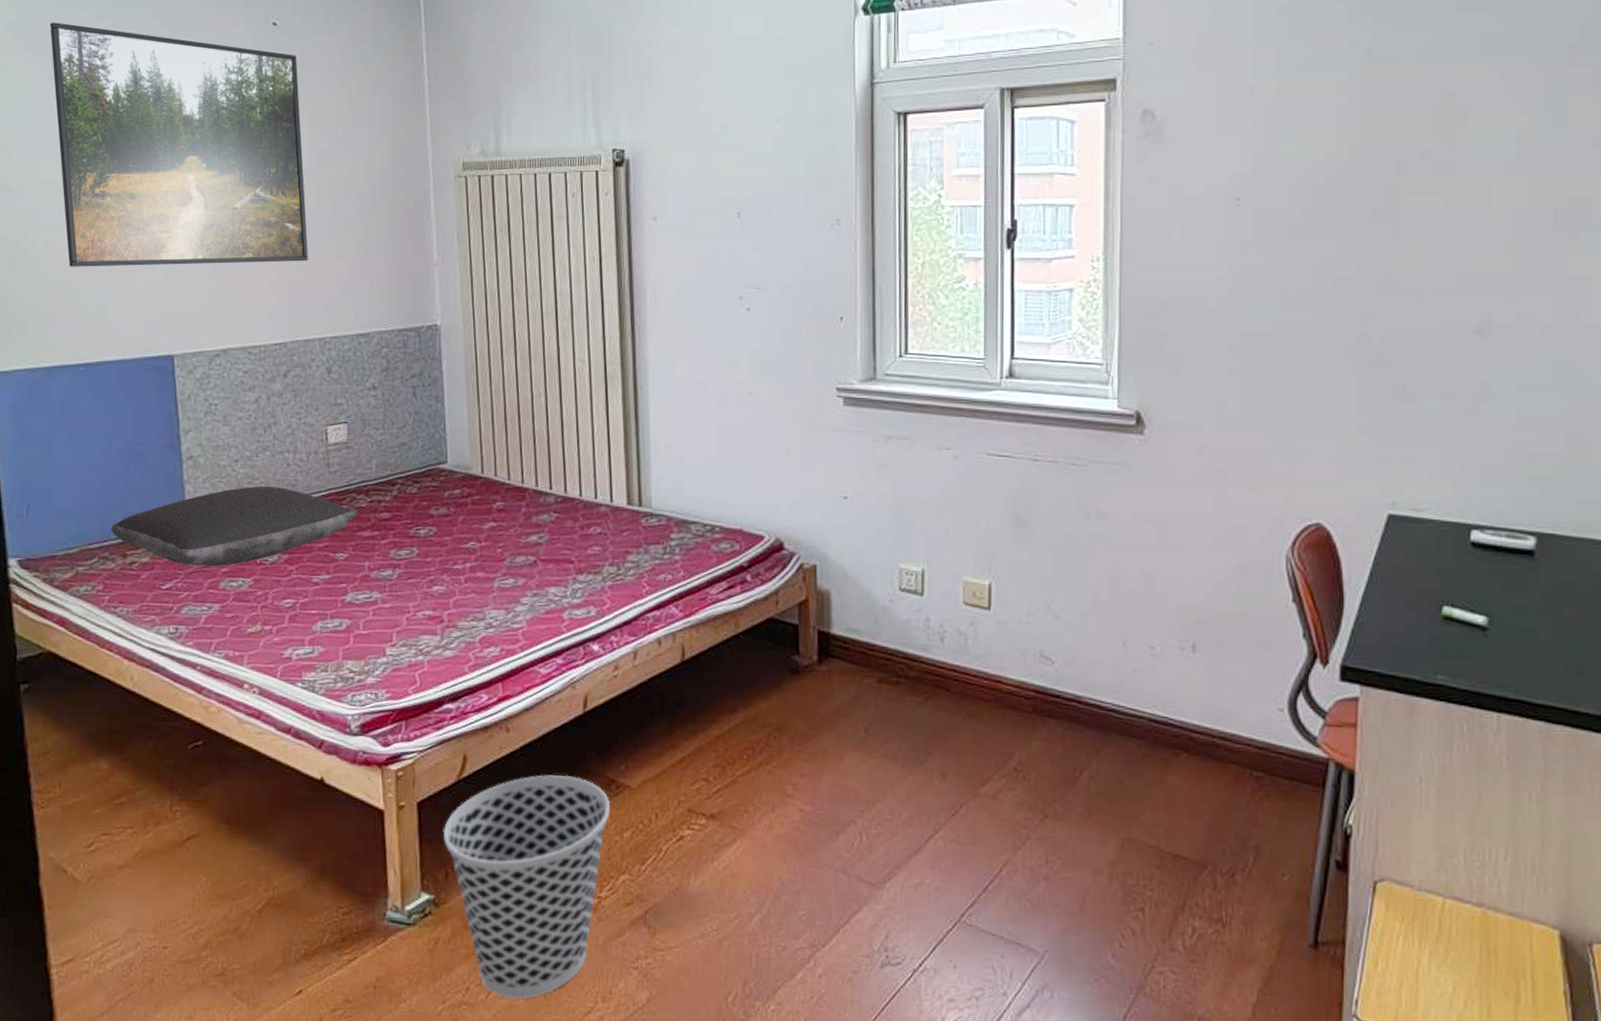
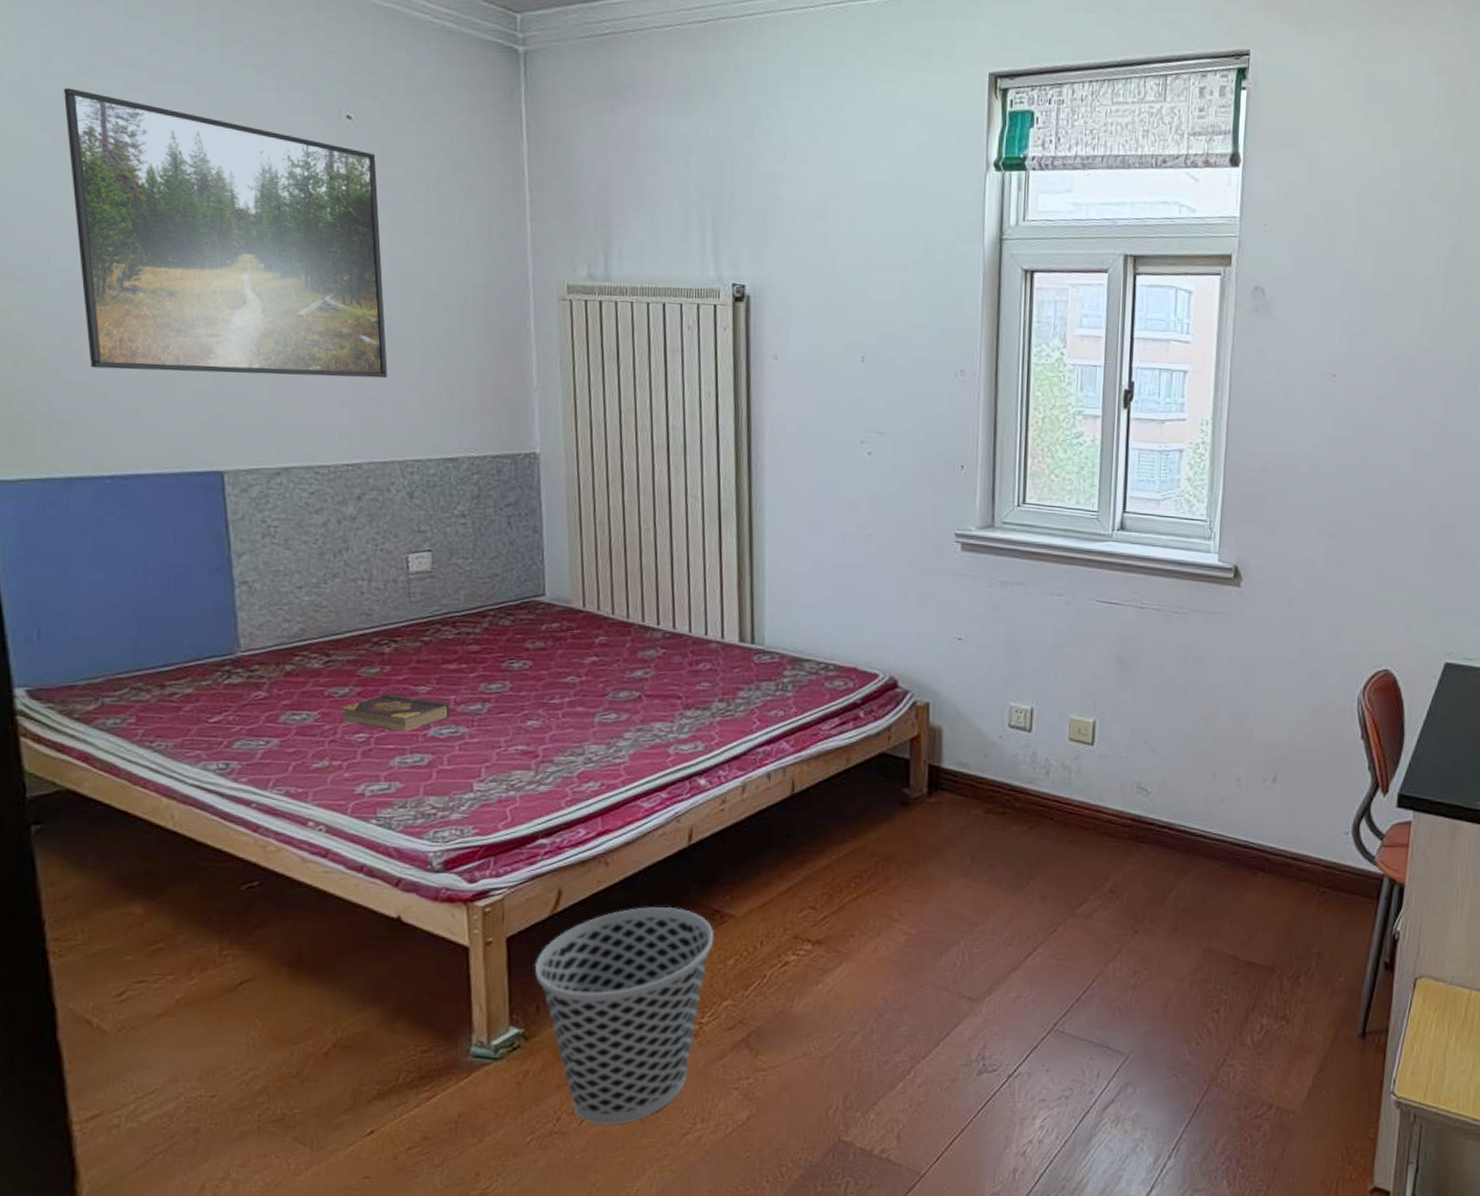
pillow: present [111,485,358,567] -> none [146,614,443,699]
book: none [271,560,366,598] -> present [341,693,451,733]

